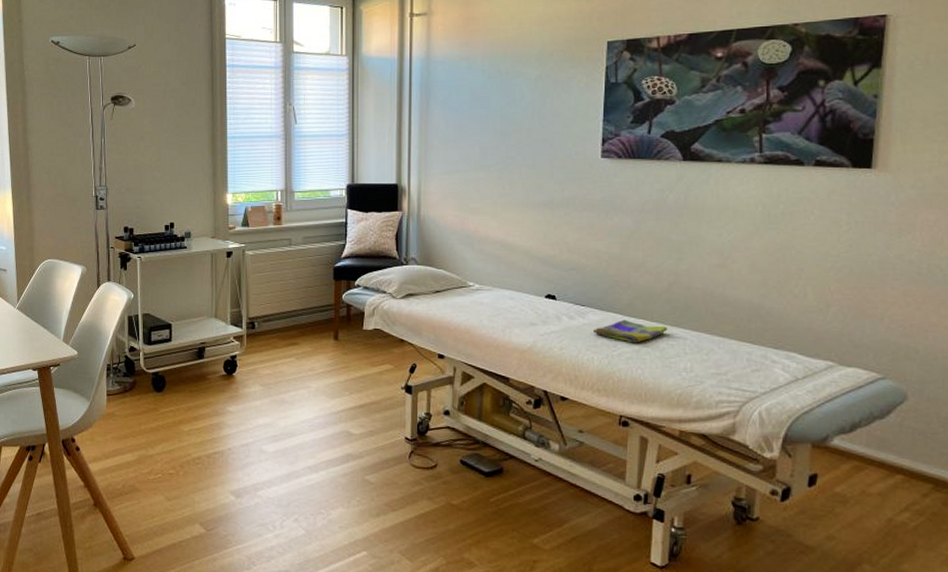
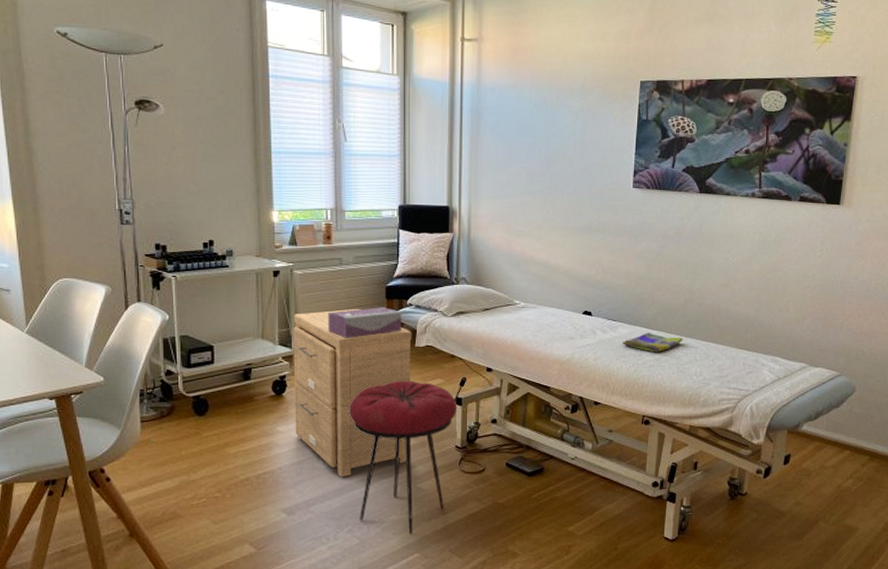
side table: none [244,289,360,463] -> present [293,308,412,477]
tissue box: none [277,288,350,320] -> present [328,307,402,338]
stool: none [296,364,406,531] -> present [348,380,456,535]

